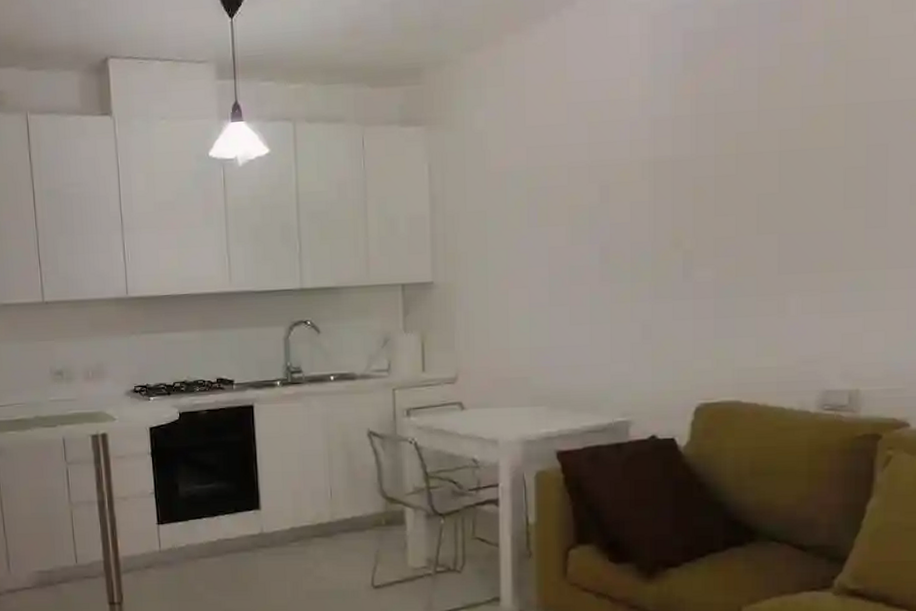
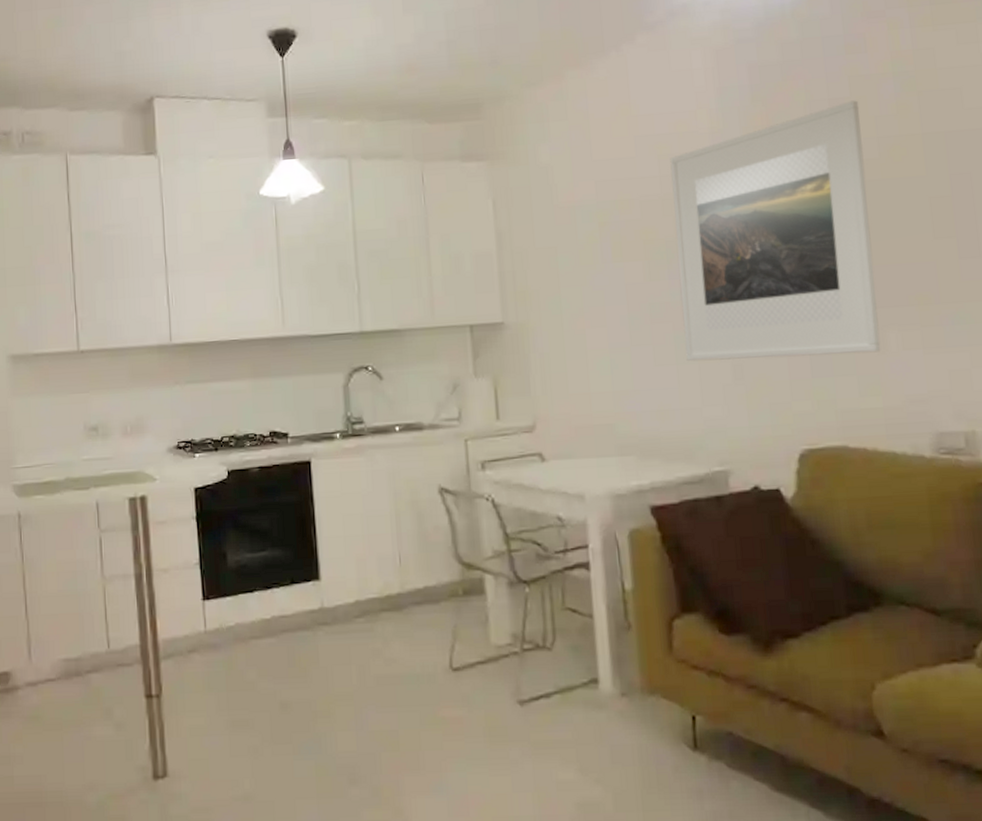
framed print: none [599,69,788,322] -> present [670,100,881,362]

